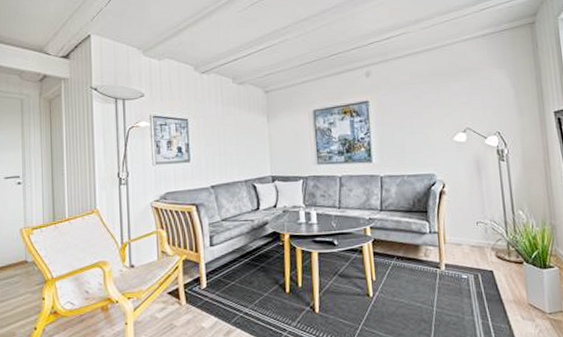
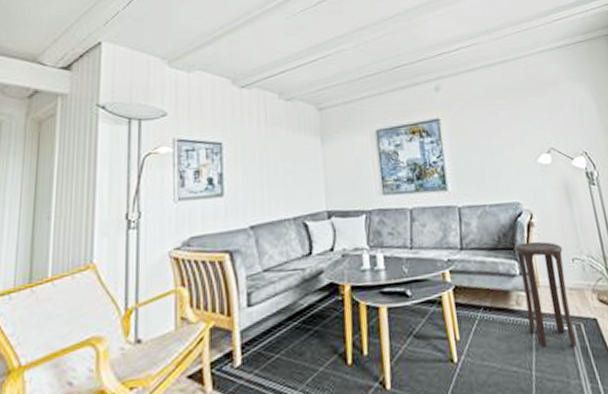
stool: none [426,206,473,291] -> present [513,241,577,348]

